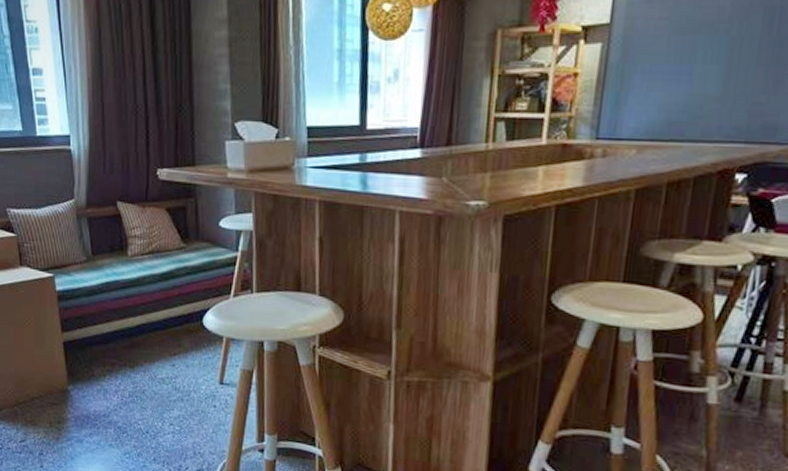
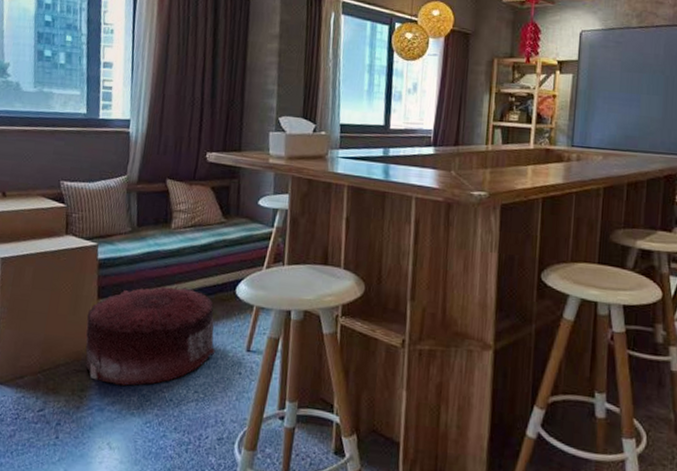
pouf: none [53,317,187,419] -> present [85,285,216,387]

